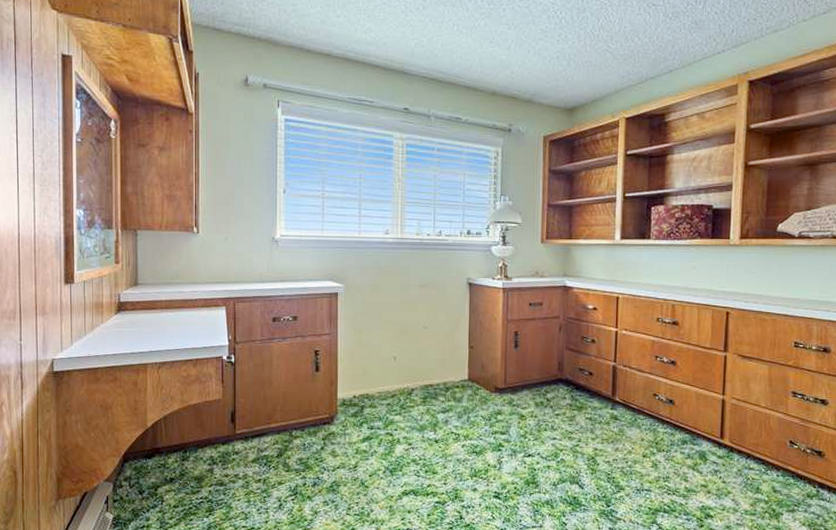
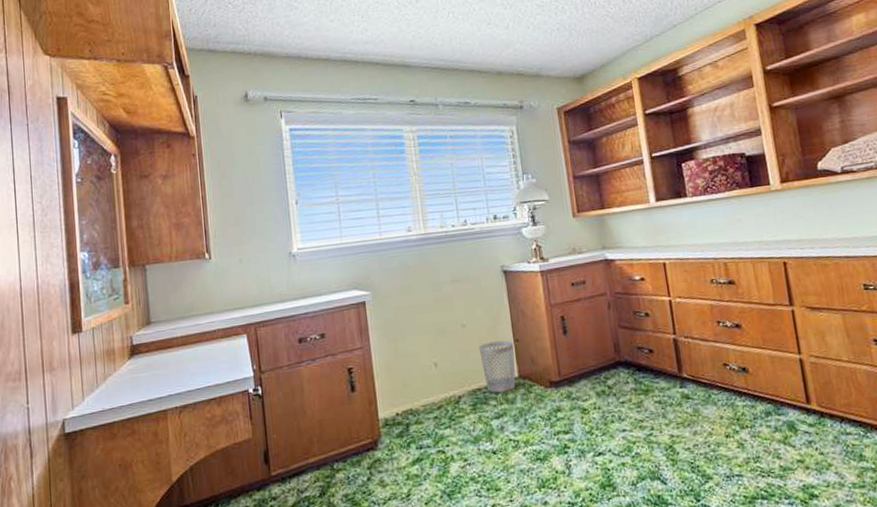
wastebasket: none [436,345,468,391] -> present [479,340,516,393]

